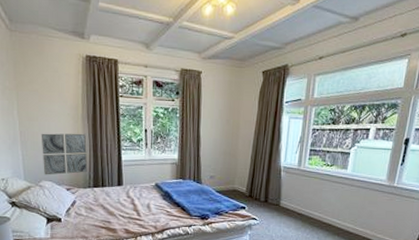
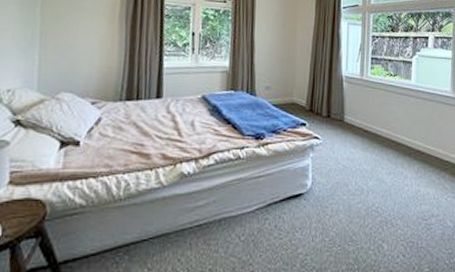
wall art: present [41,133,88,175] -> none [64,34,123,85]

